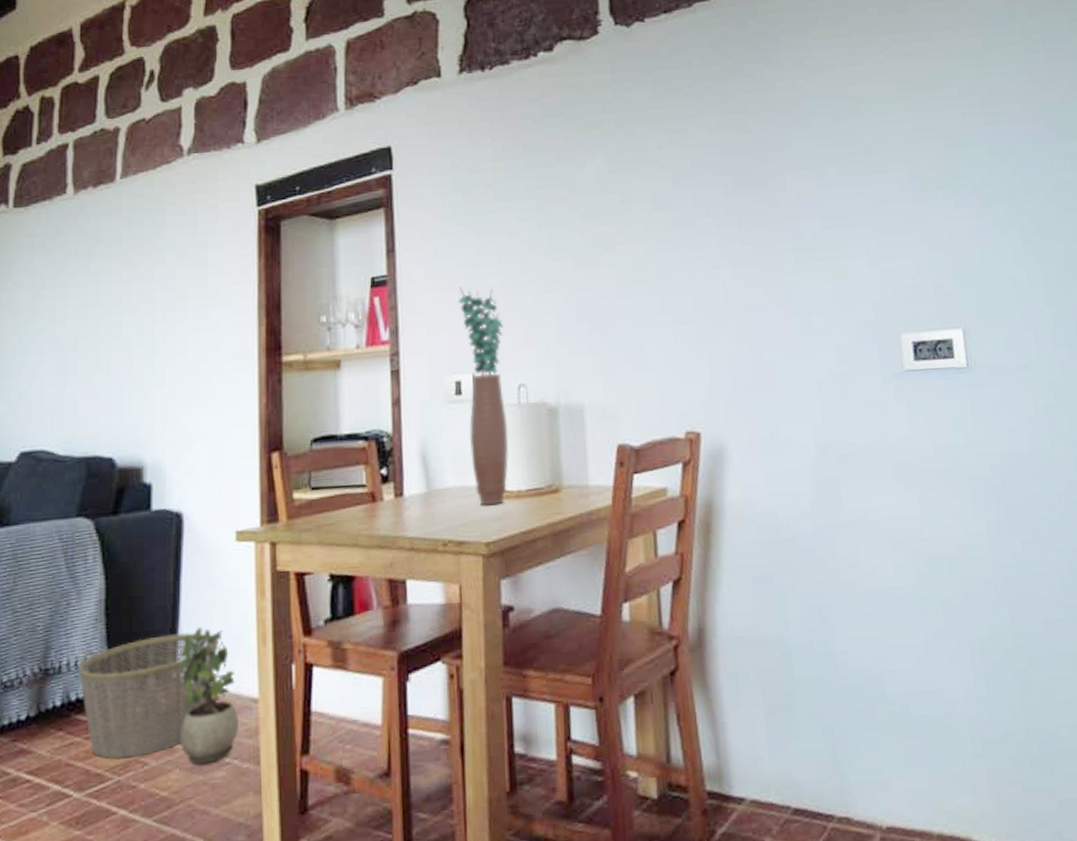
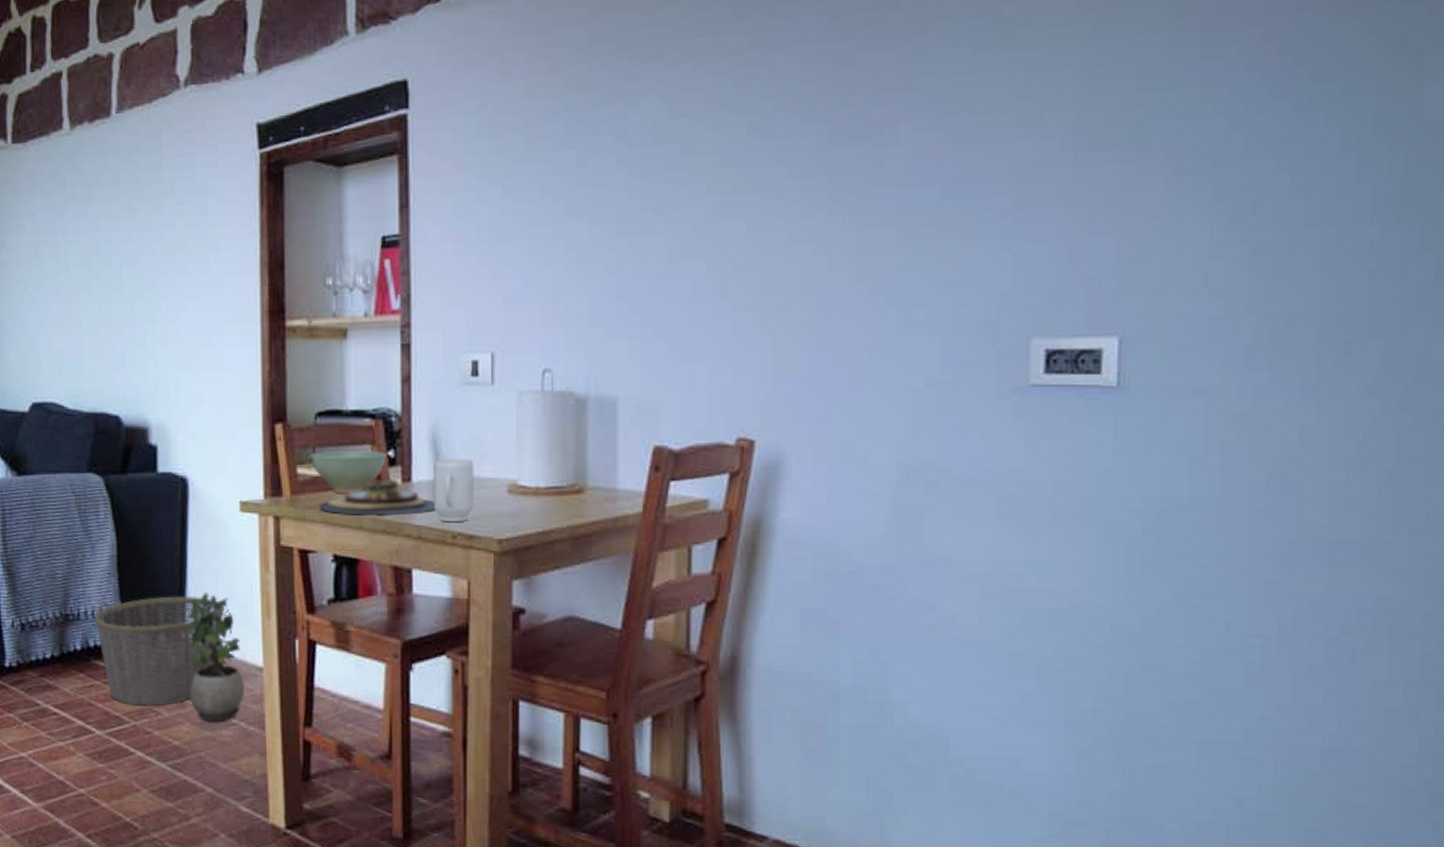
bowl: none [306,470,379,515] -> present [310,451,386,495]
plate: none [314,495,427,534] -> present [318,478,436,516]
mug: none [423,470,463,532] -> present [432,458,475,523]
vase: present [457,287,510,506] -> none [478,252,529,501]

